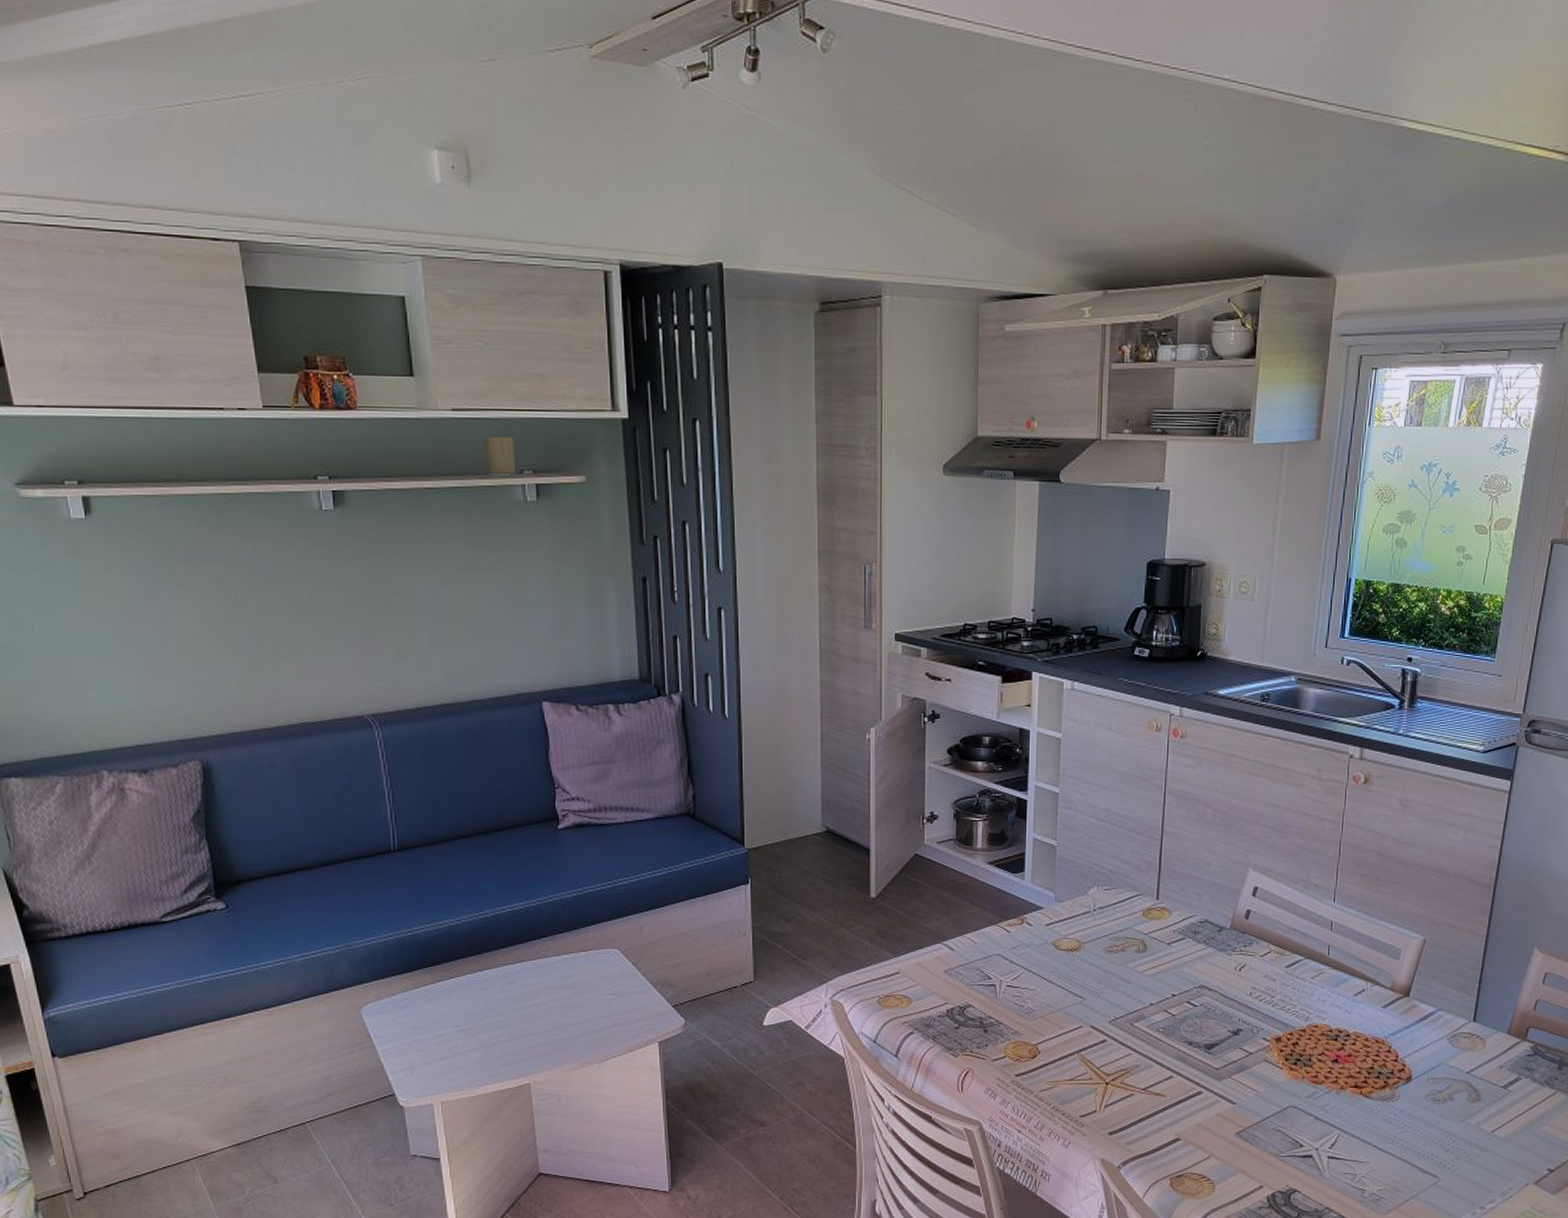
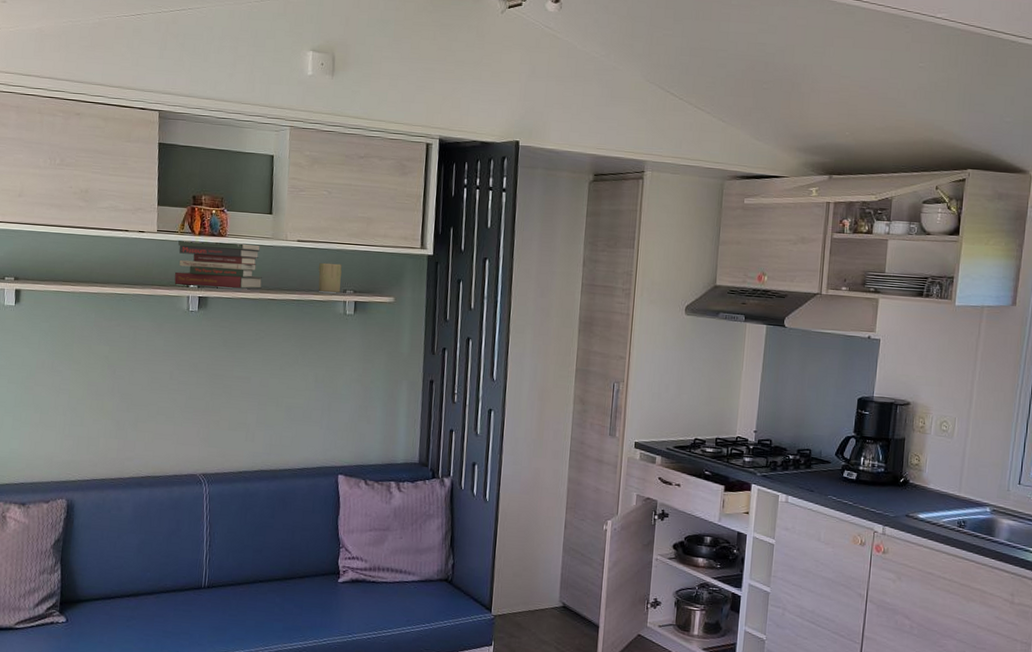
books: none [294,418,414,478] -> present [174,241,262,289]

